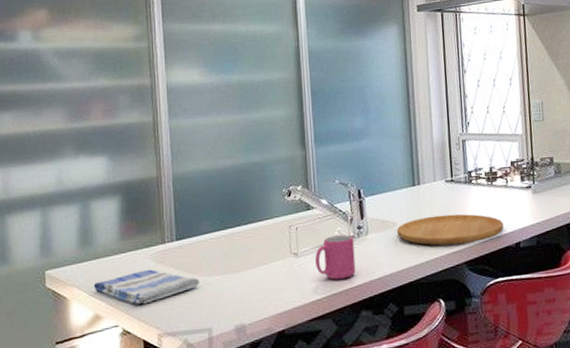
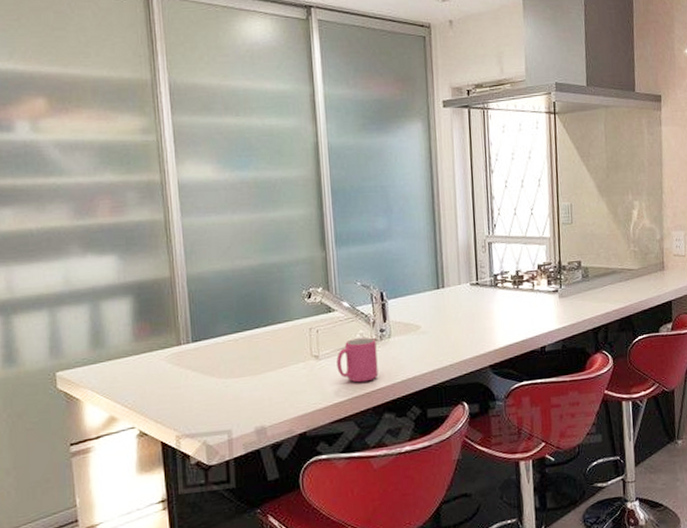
dish towel: present [93,269,199,305] -> none [107,371,218,407]
cutting board: present [397,214,504,246] -> none [421,317,529,349]

